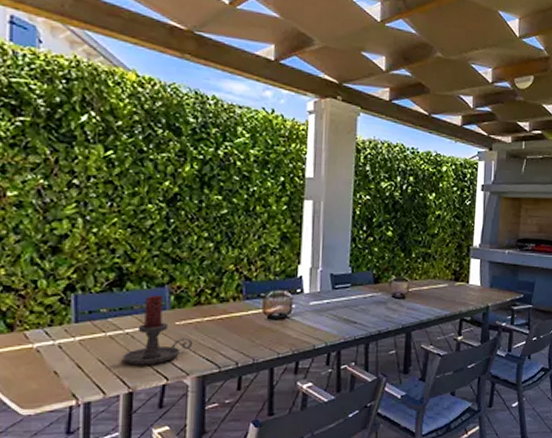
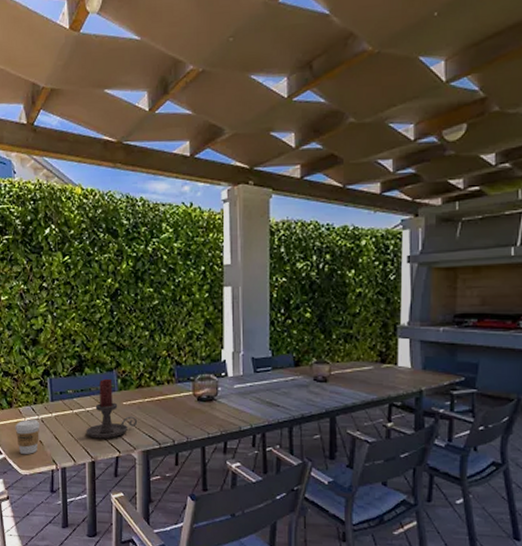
coffee cup: none [16,346,56,391] -> present [15,419,40,455]

